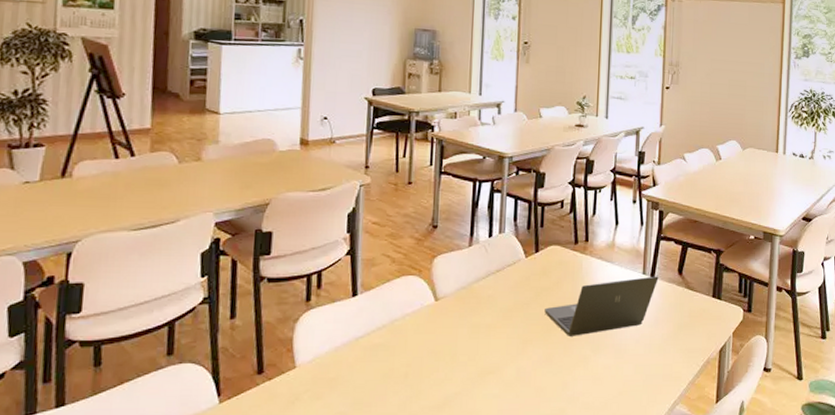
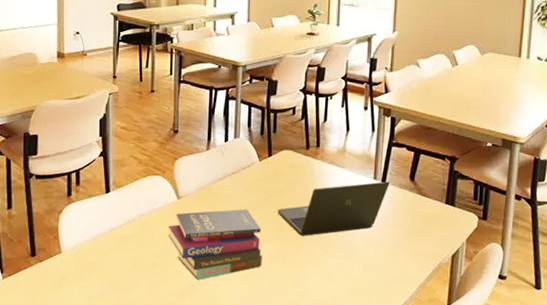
books: none [423,309,528,390] -> present [167,208,262,280]

